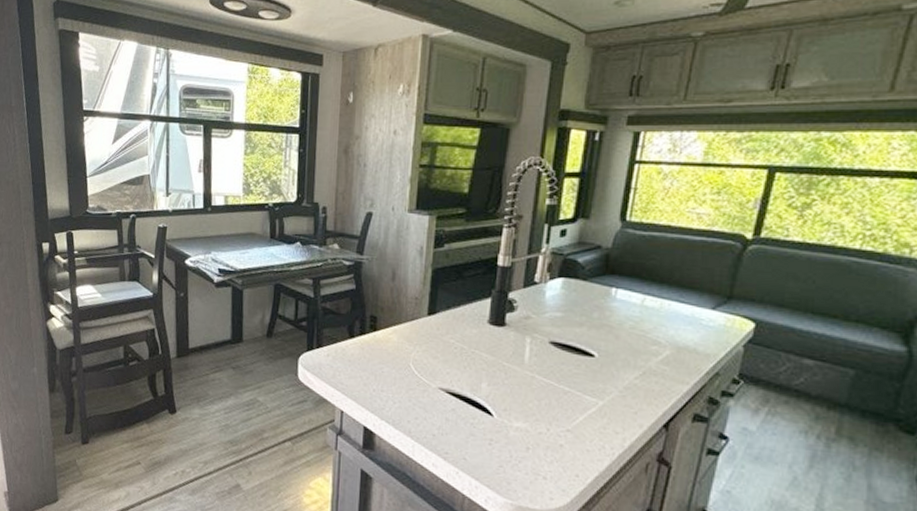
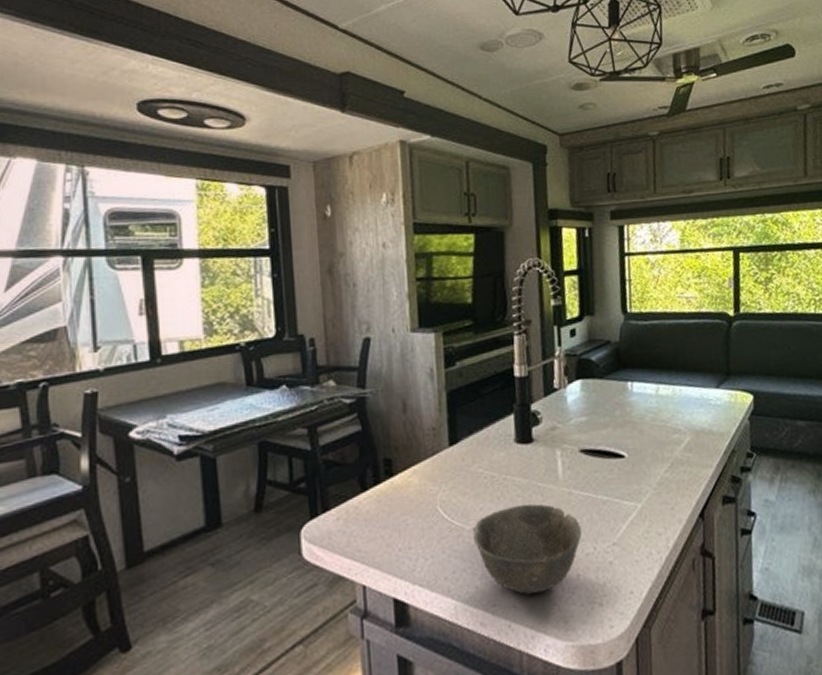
bowl: none [436,377,539,454] -> present [472,504,583,595]

